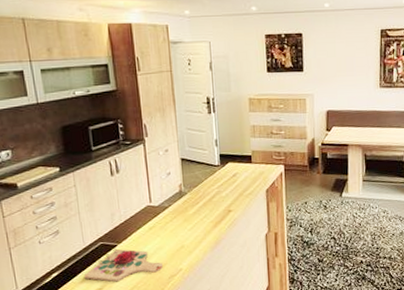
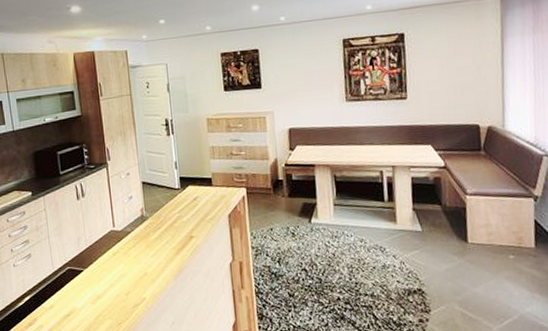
cutting board: present [83,248,163,282] -> none [53,274,127,309]

